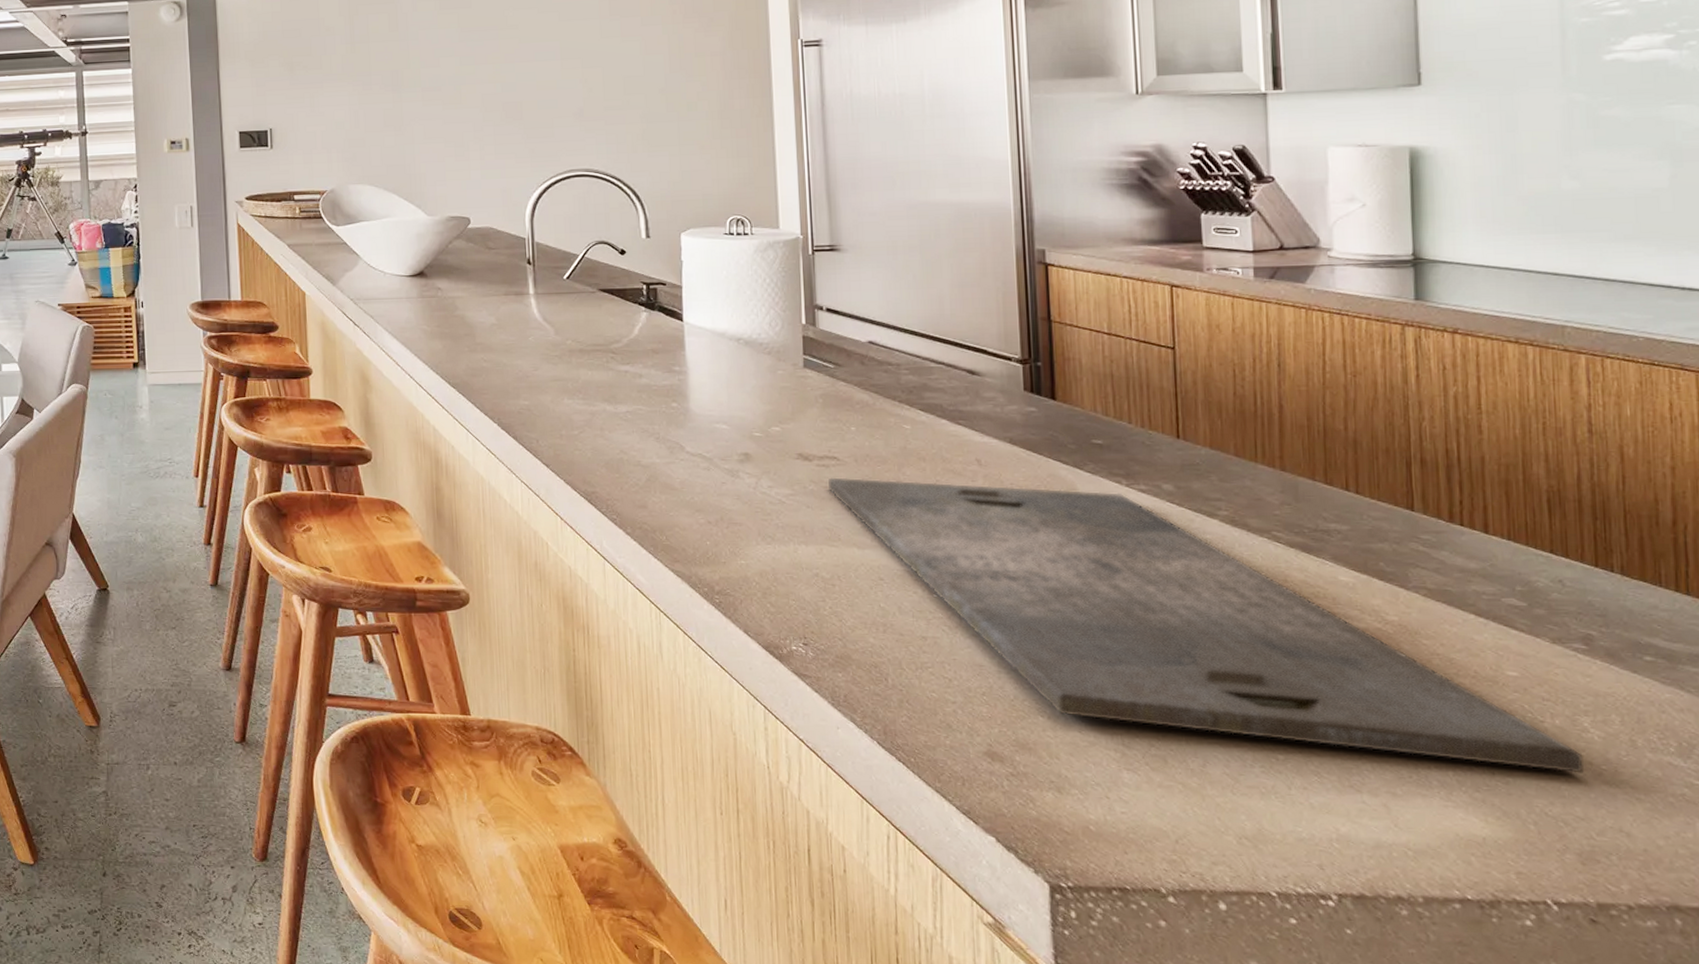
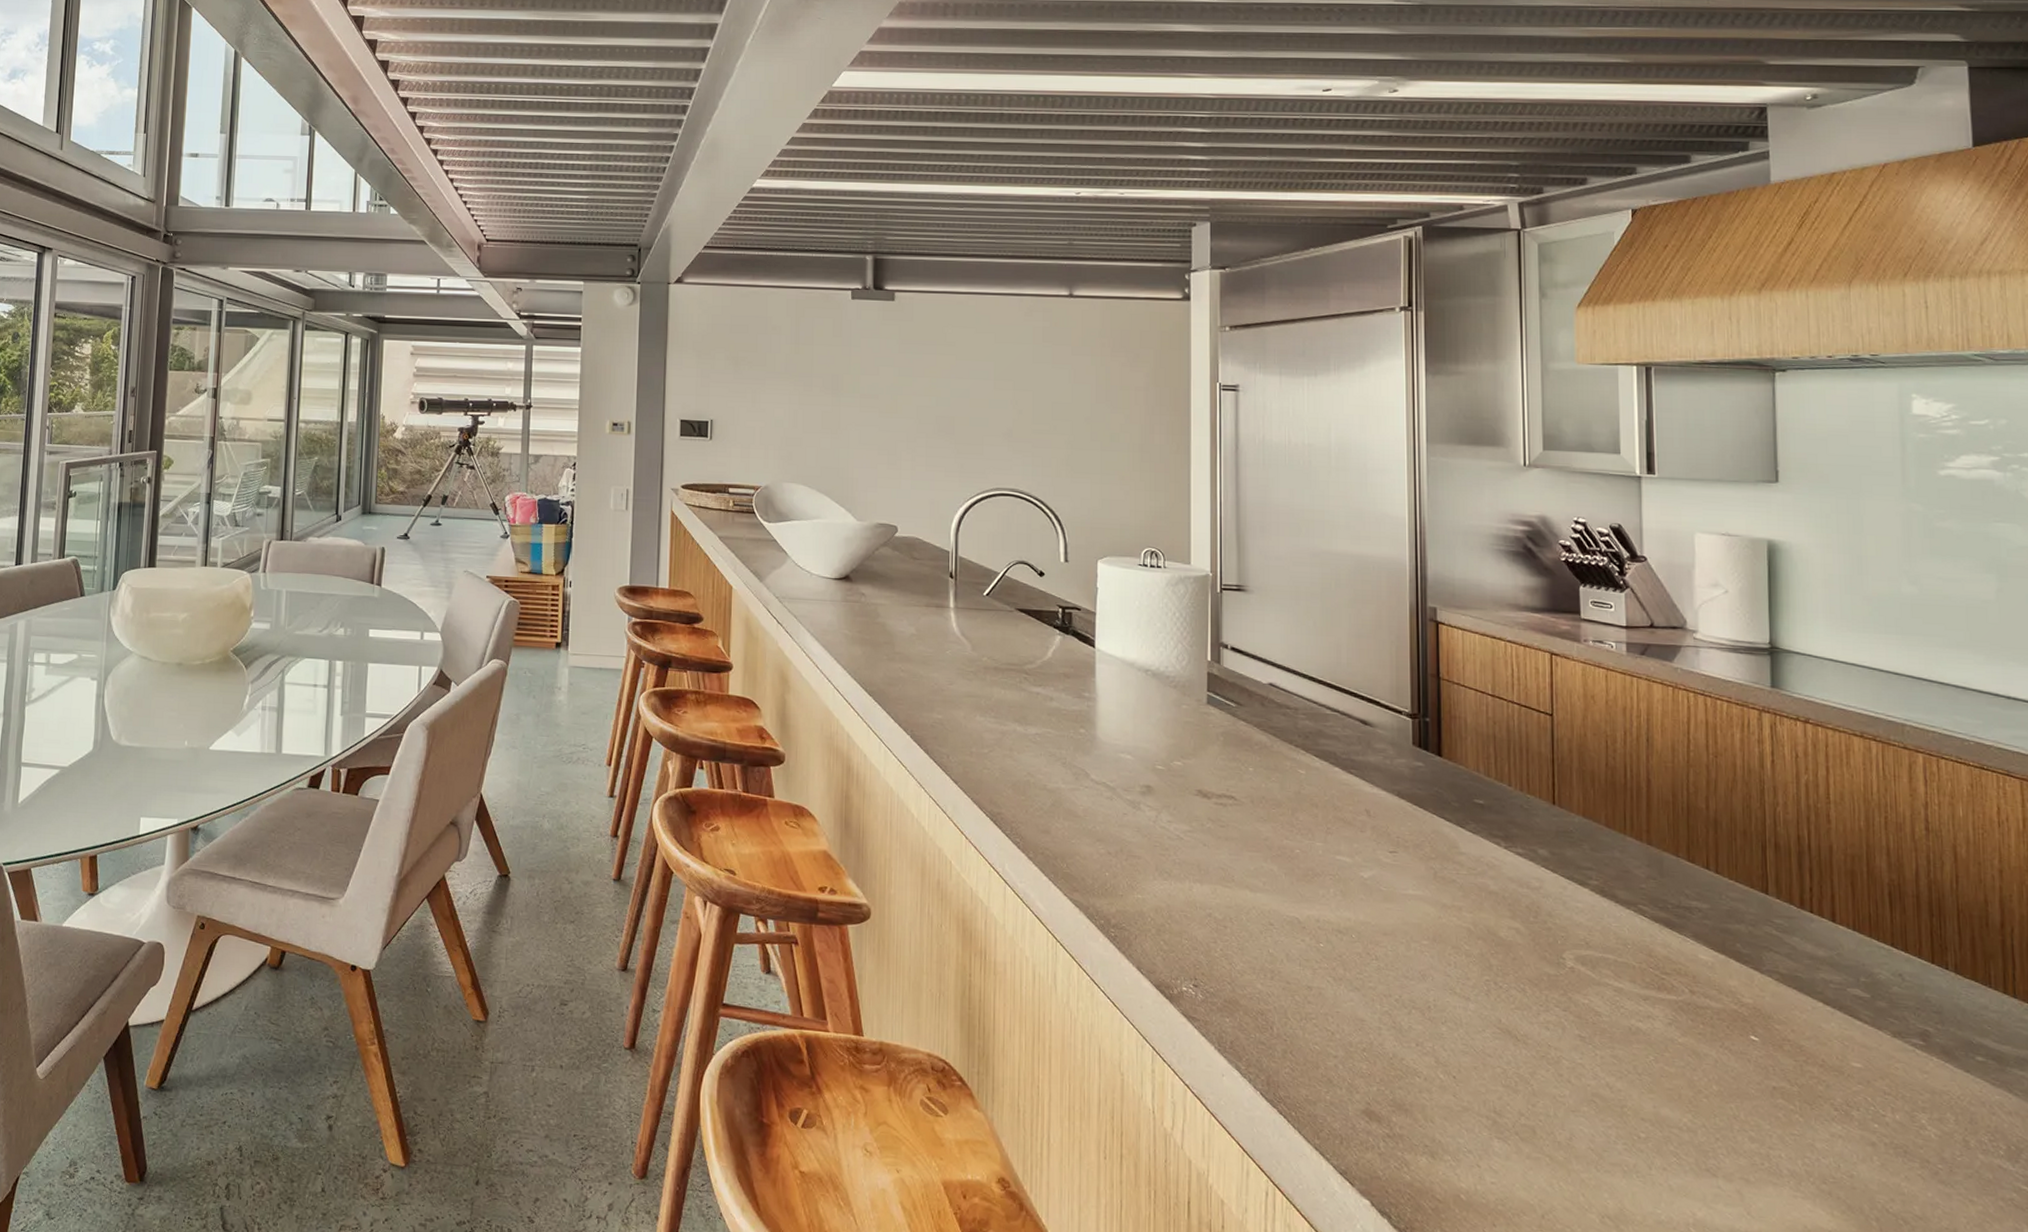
cutting board: present [828,477,1584,773] -> none [1225,817,1921,1171]

